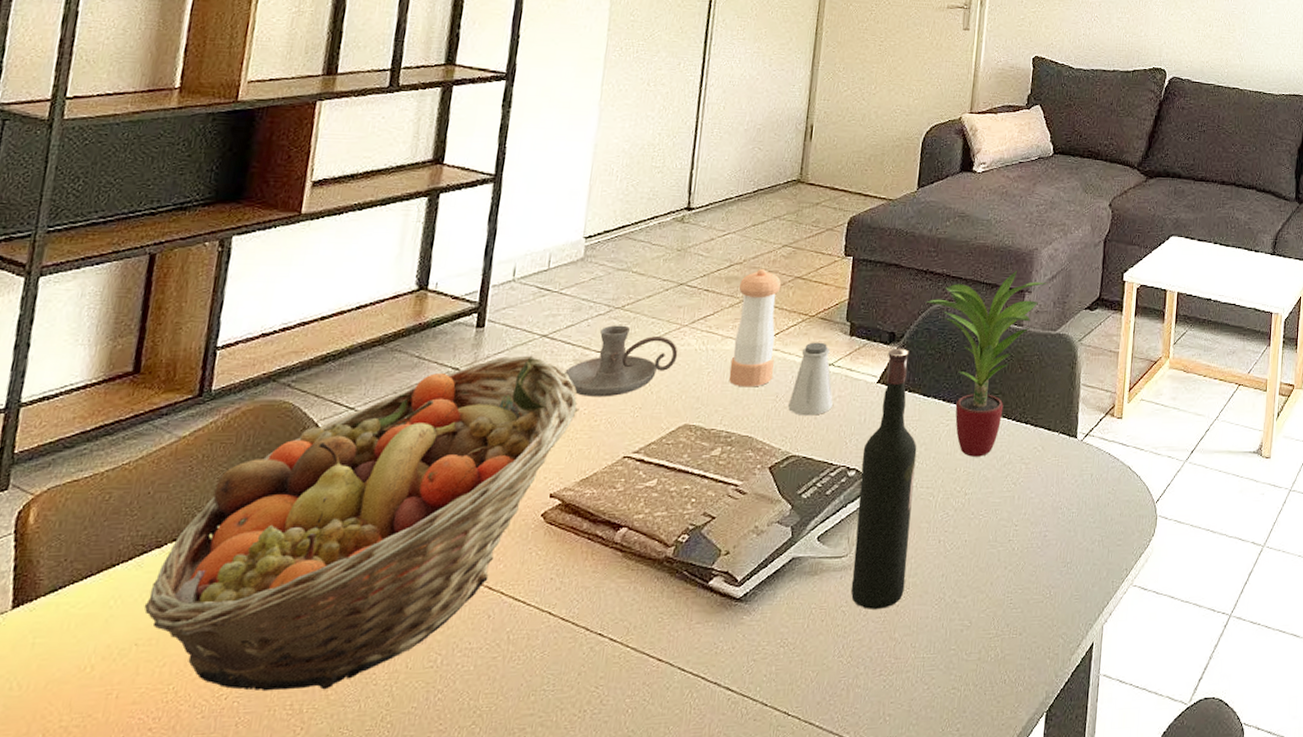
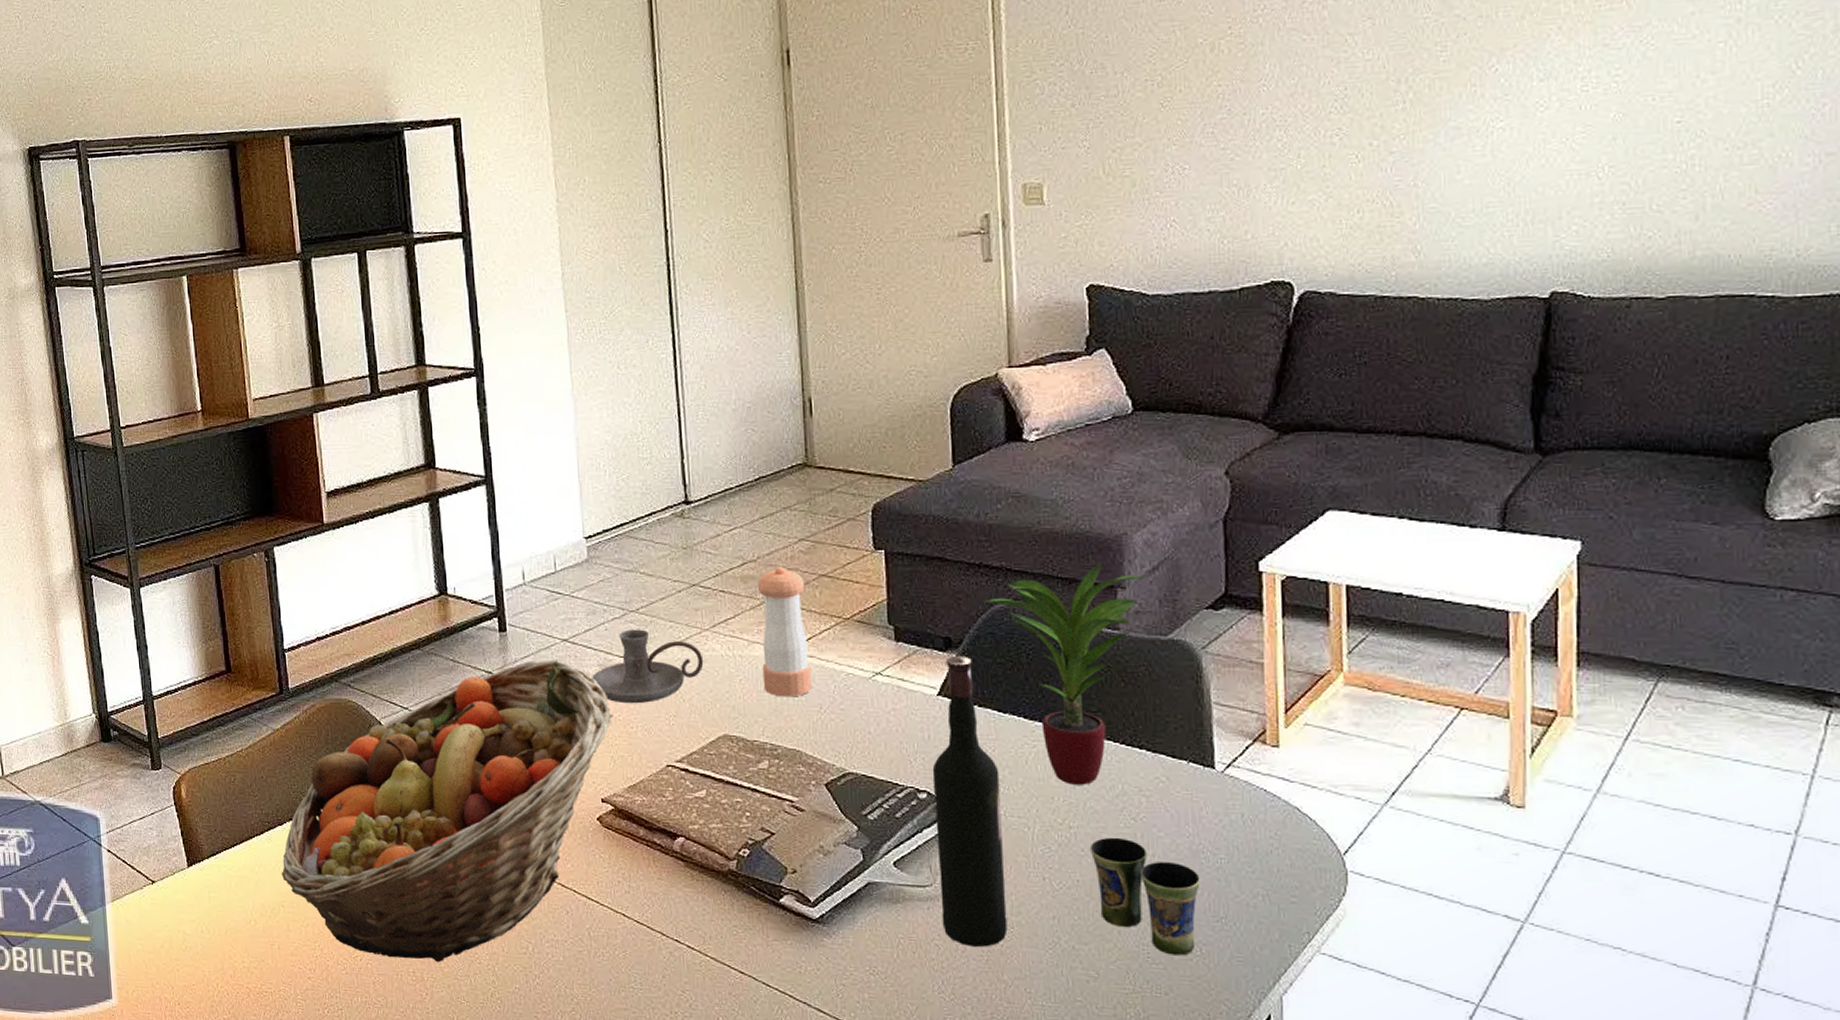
saltshaker: present [788,342,834,416] -> none [836,648,889,730]
cup: none [978,500,1057,599] -> present [1089,837,1200,956]

